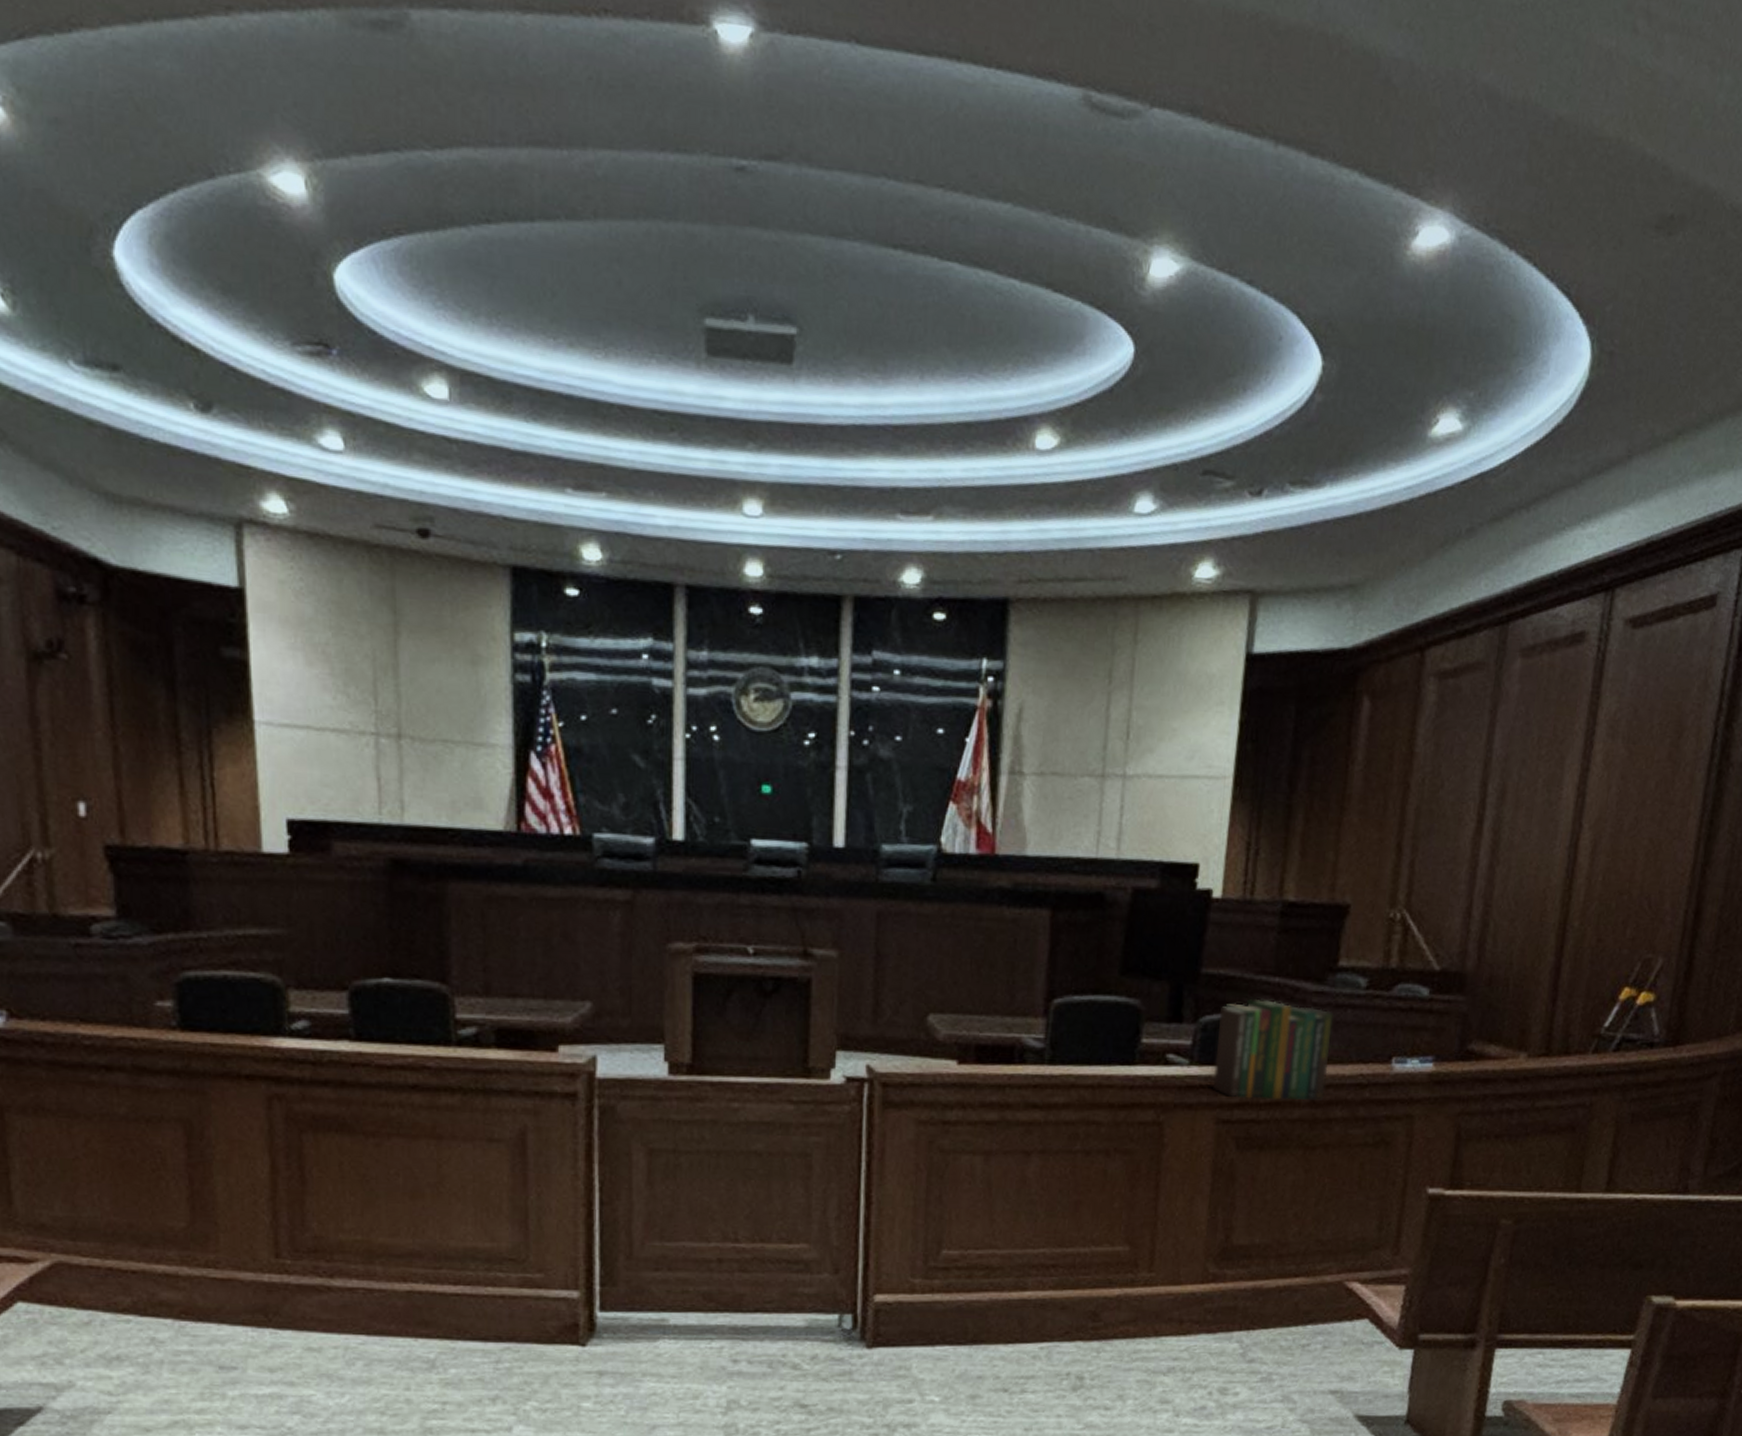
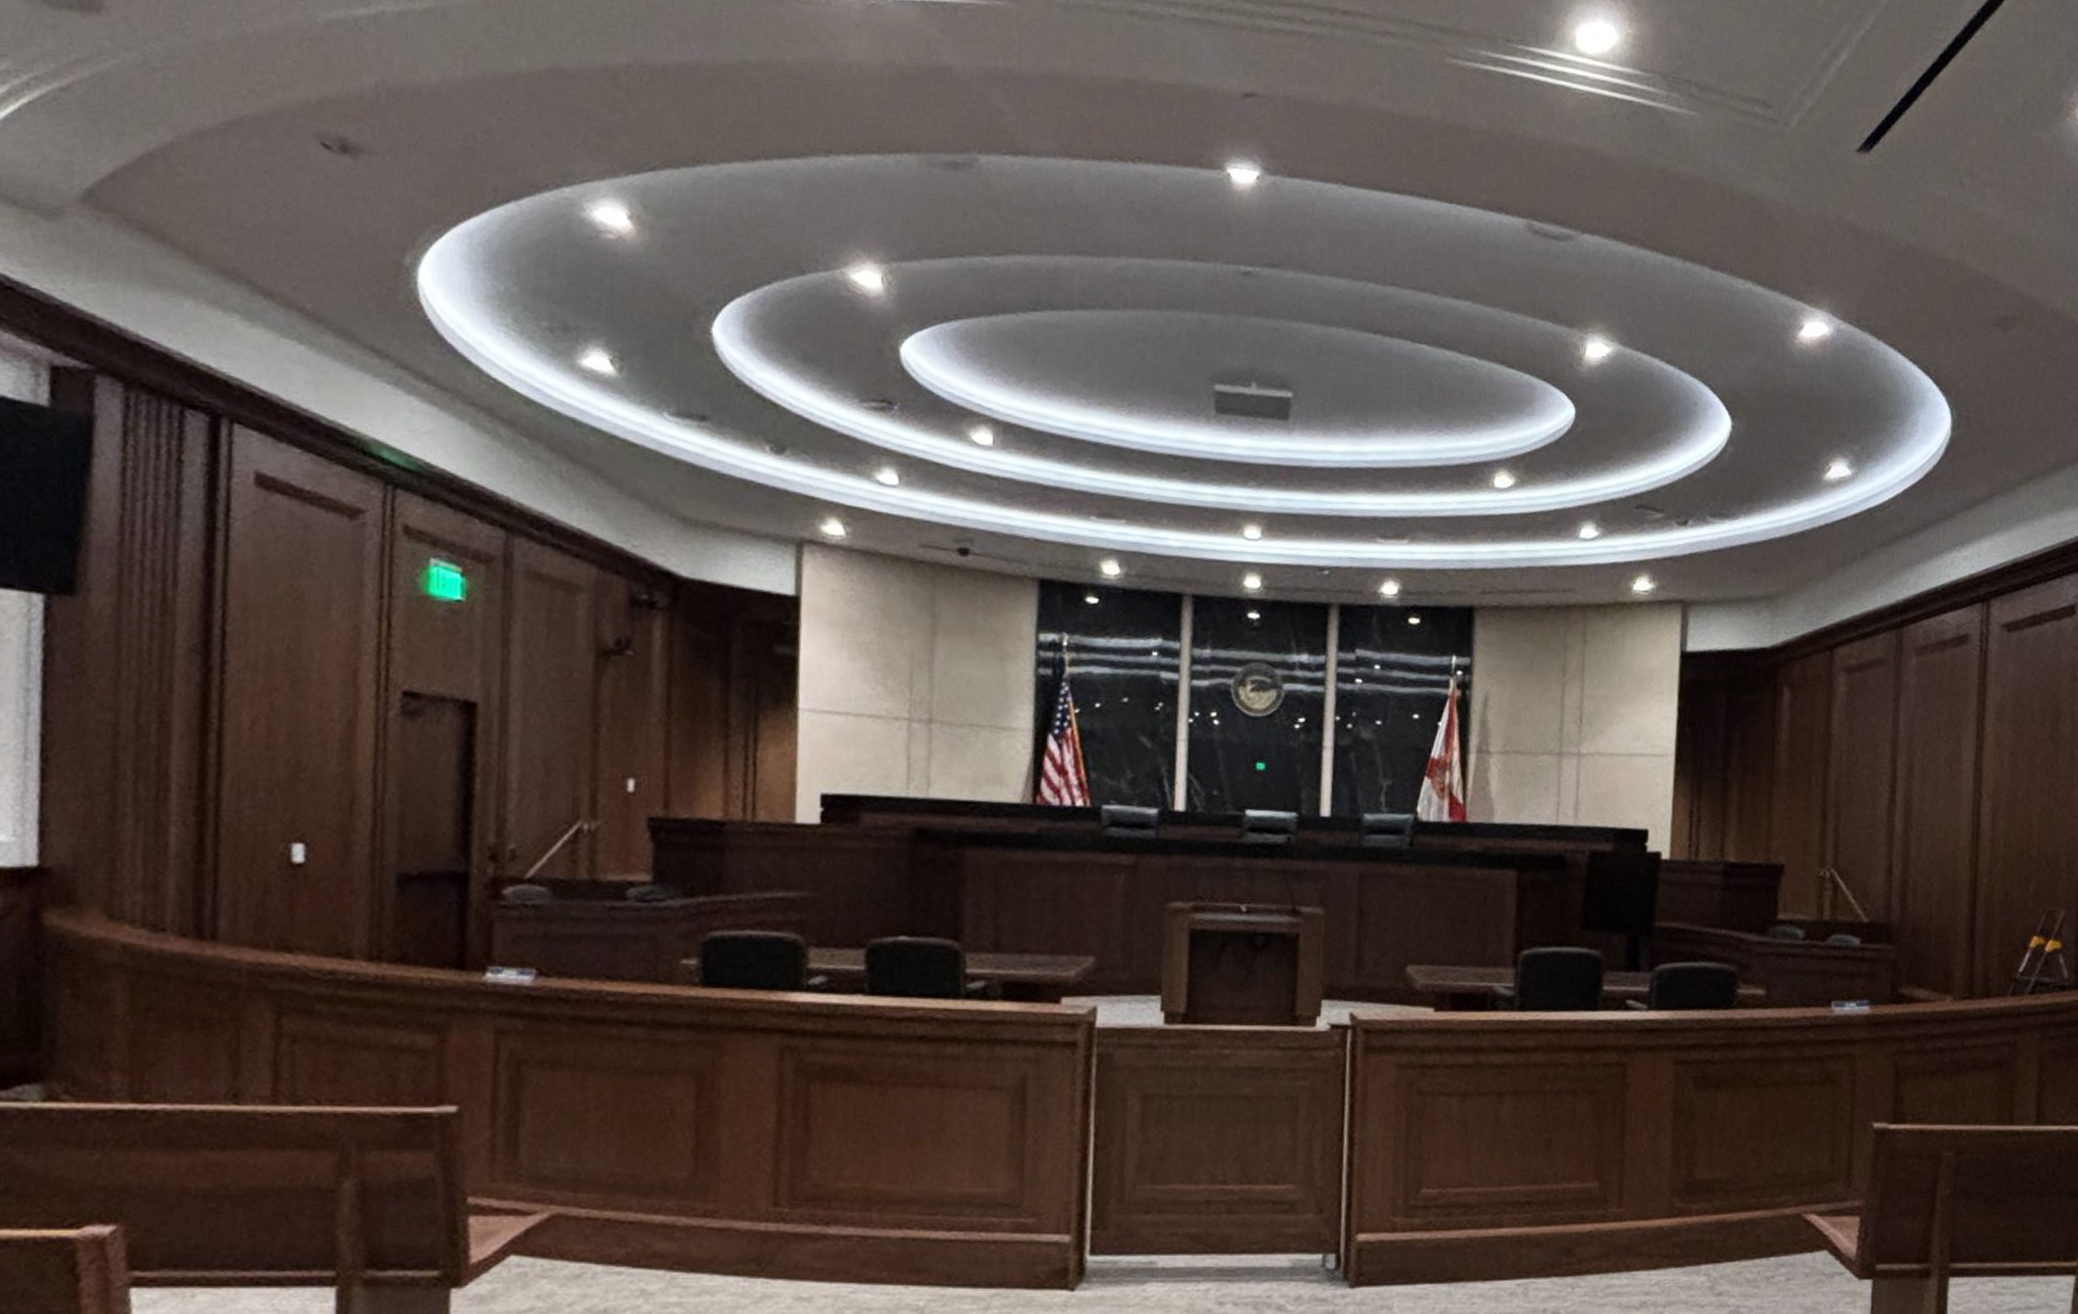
books: present [1213,999,1335,1101] -> none [1670,949,1777,1043]

